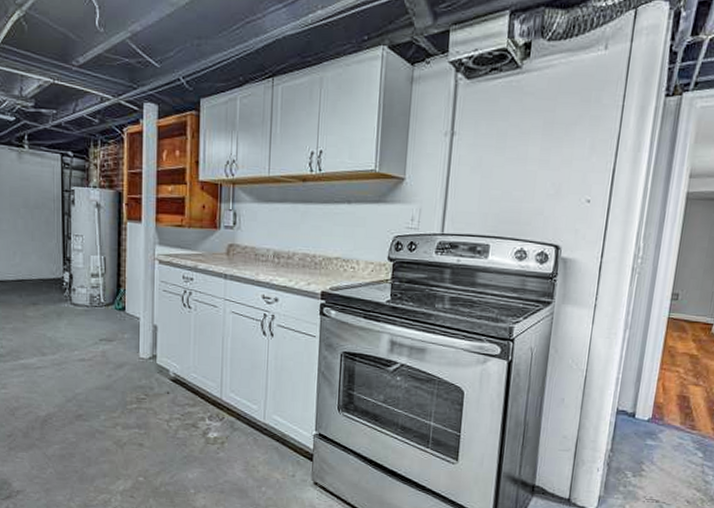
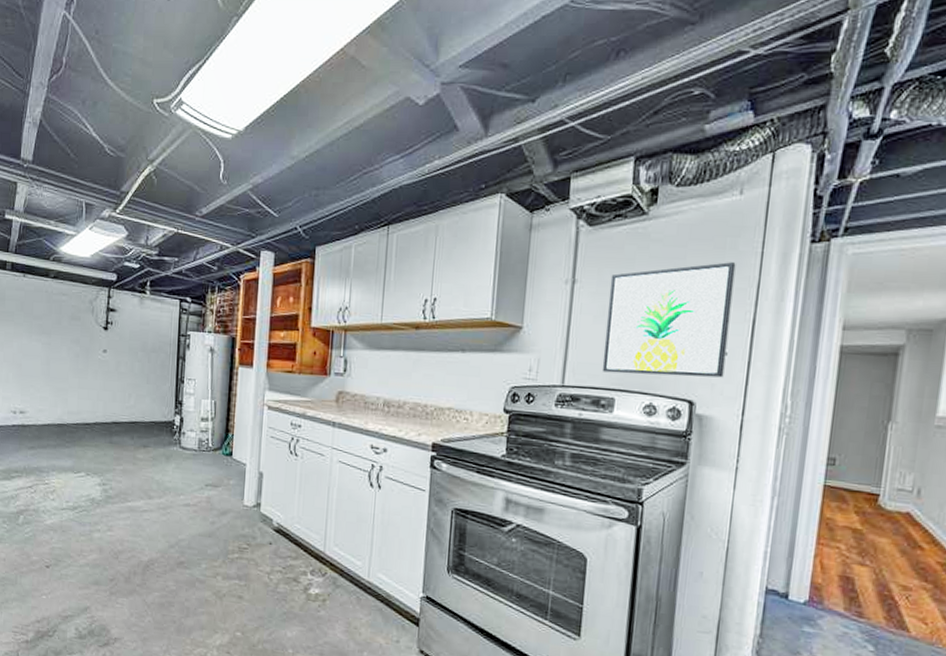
wall art: none [478,115,600,224] -> present [602,262,736,378]

